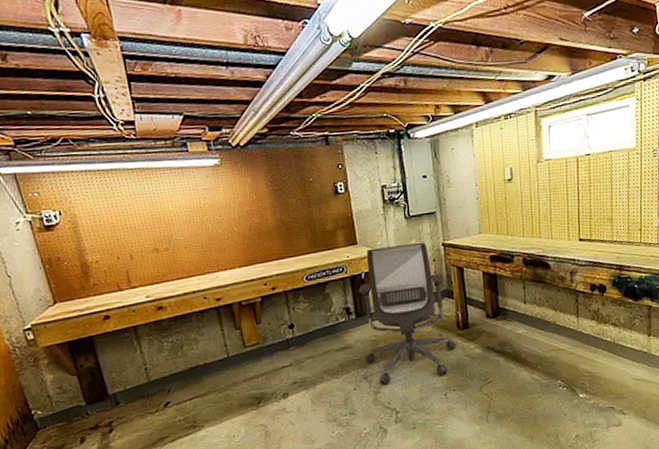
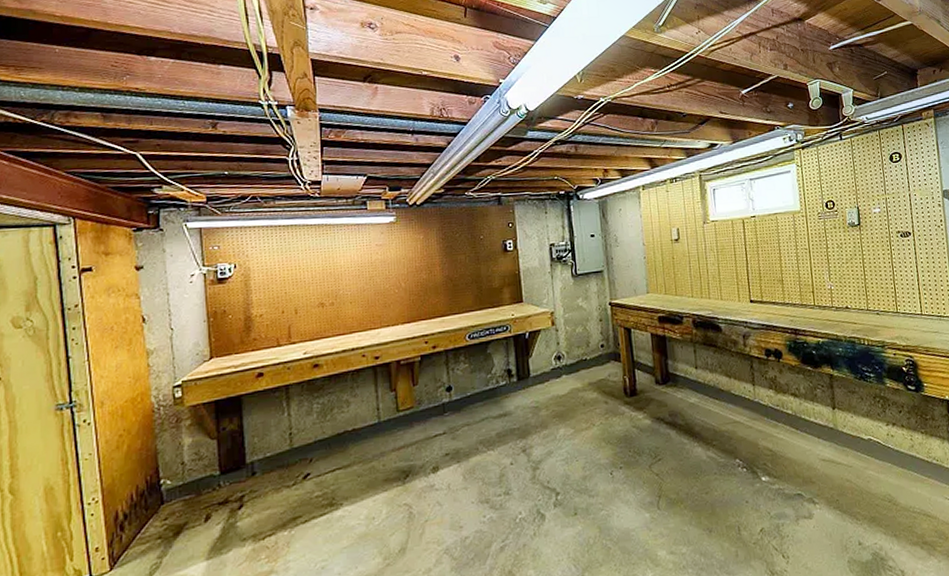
office chair: present [358,241,456,385] -> none [521,300,623,460]

